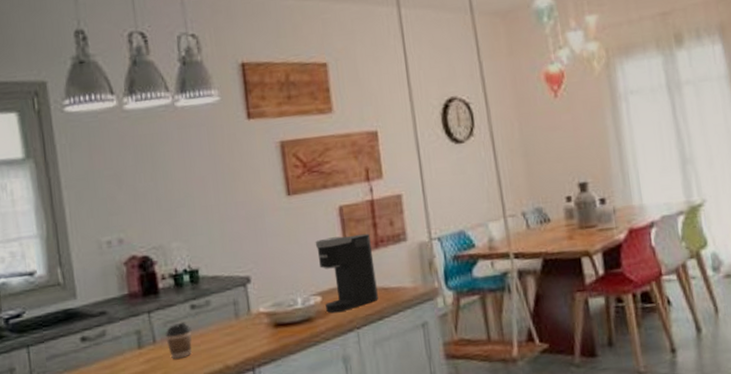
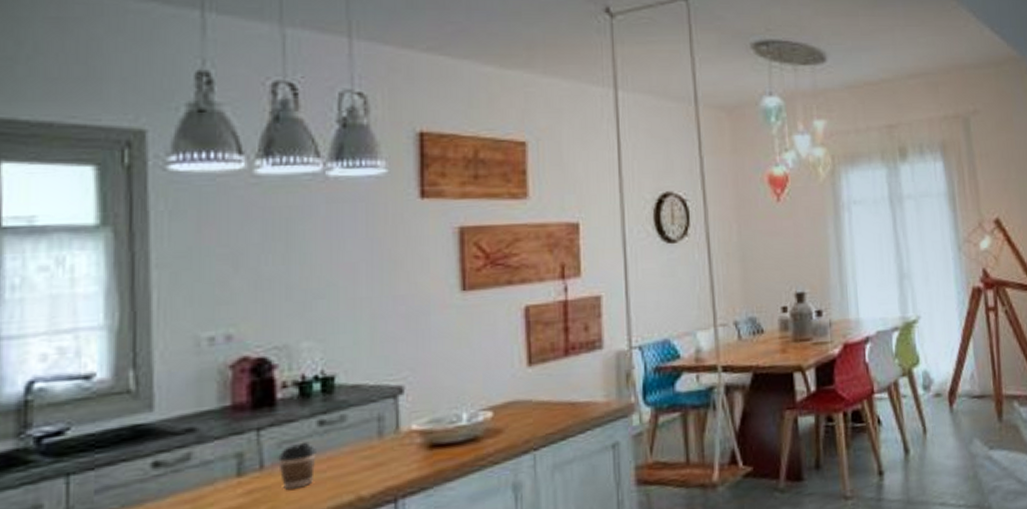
coffee maker: present [315,233,378,313] -> none [491,339,563,431]

